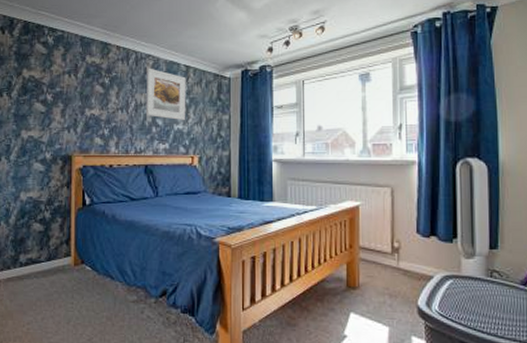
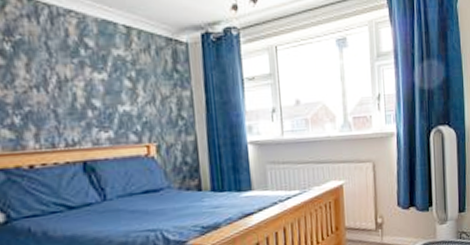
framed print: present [146,68,186,121] -> none [69,28,133,101]

